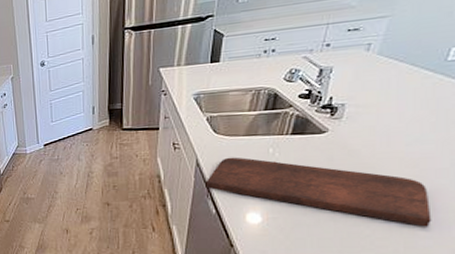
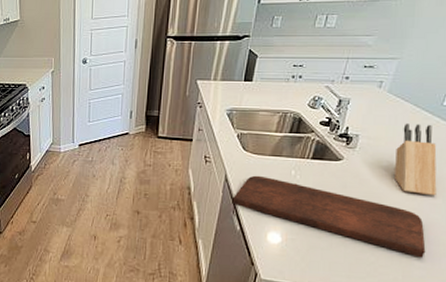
knife block: none [390,84,443,161] -> present [395,123,437,196]

